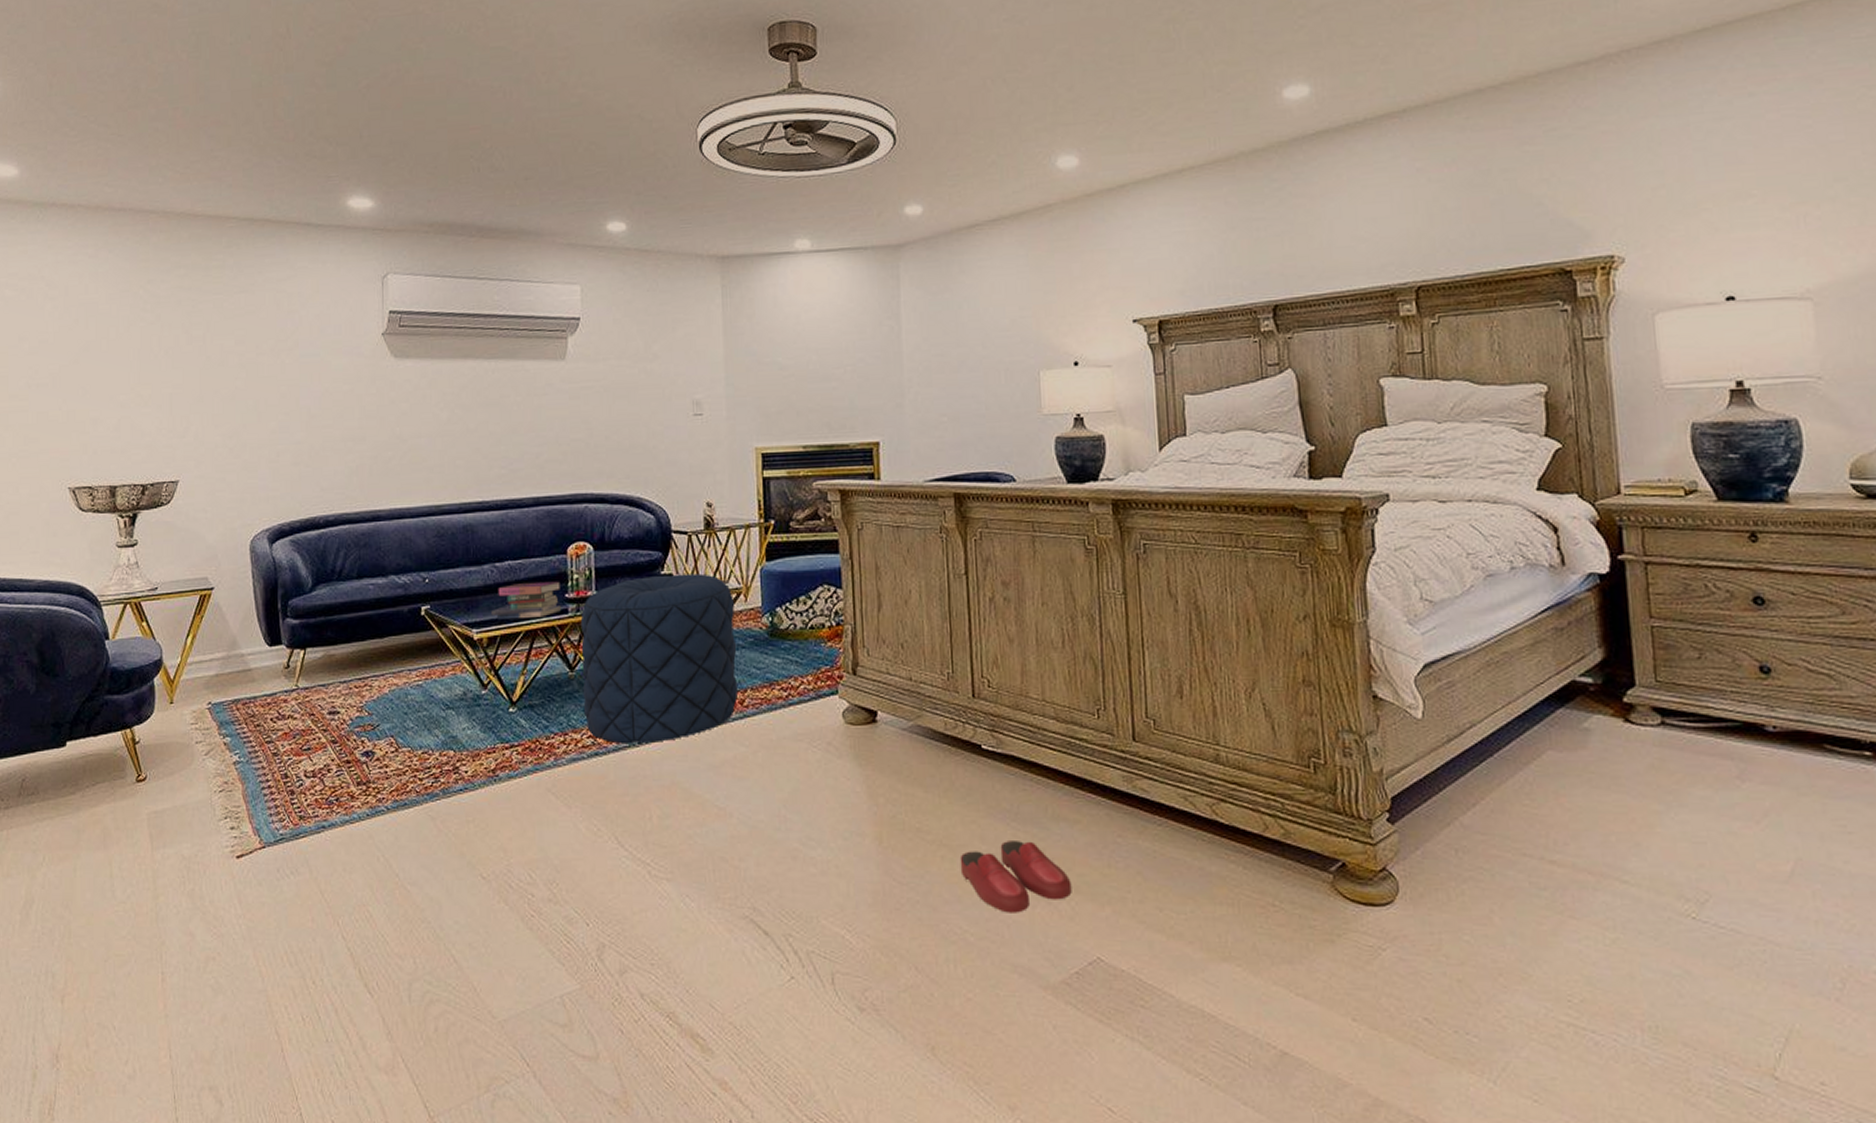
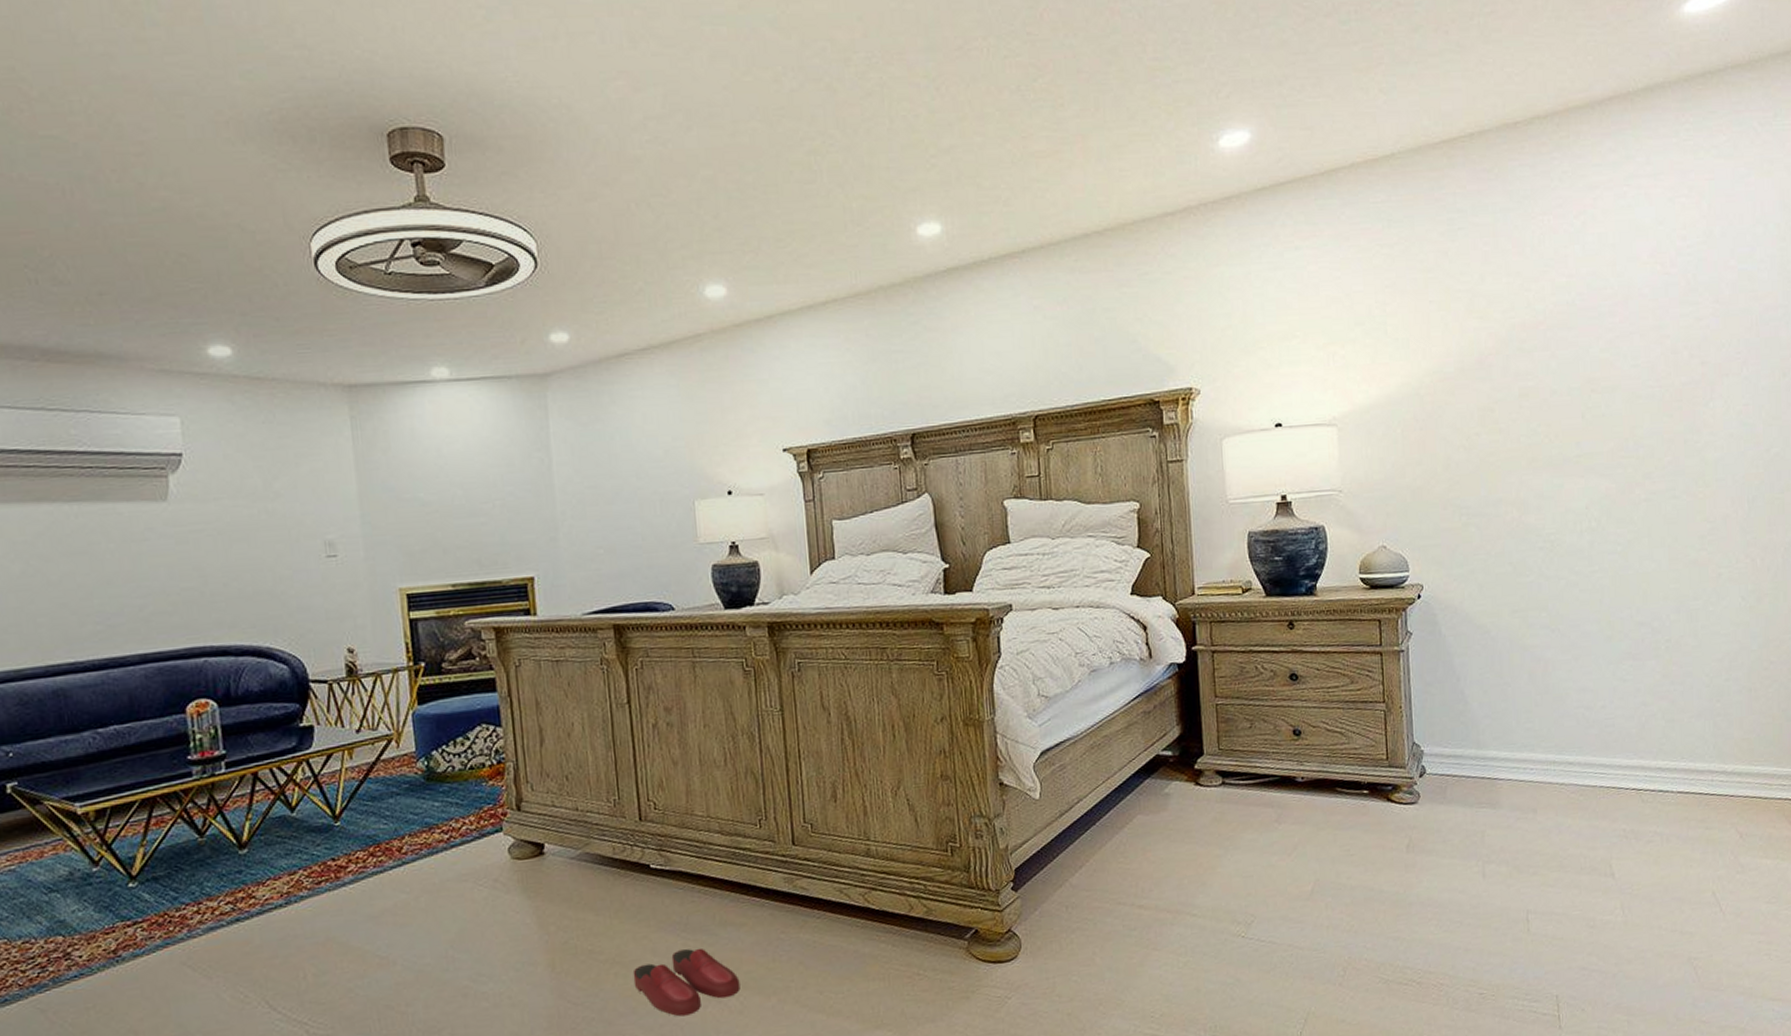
books: present [491,581,561,620] -> none [97,743,183,790]
pouf: present [580,573,738,743] -> none [208,722,395,906]

